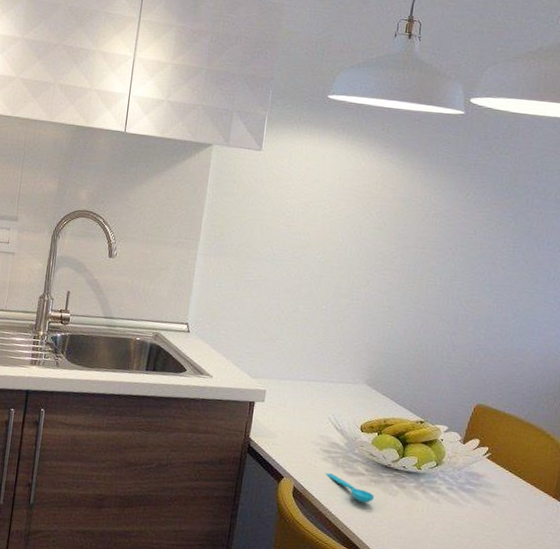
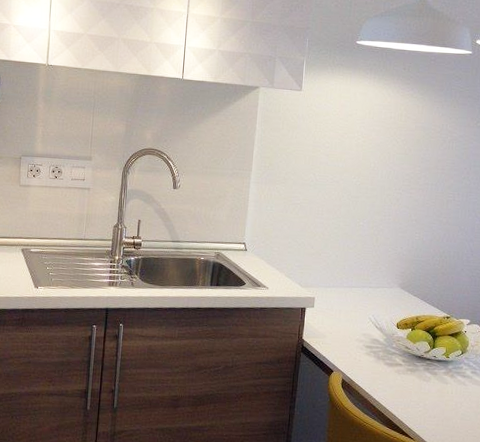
spoon: present [325,473,375,503] -> none [368,365,412,389]

